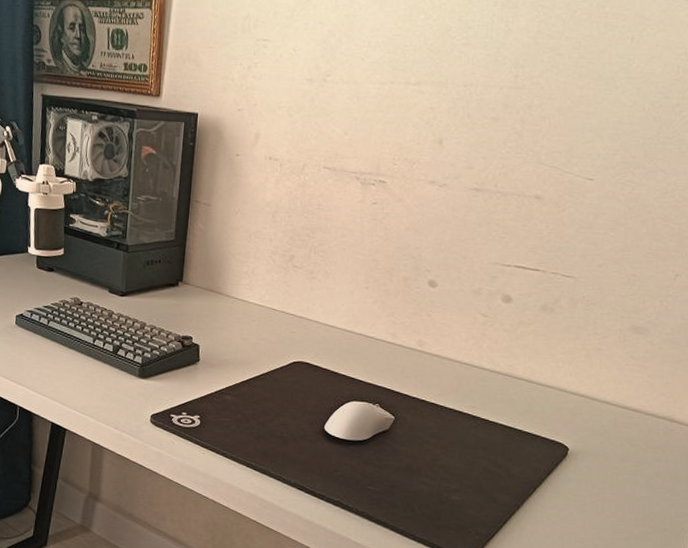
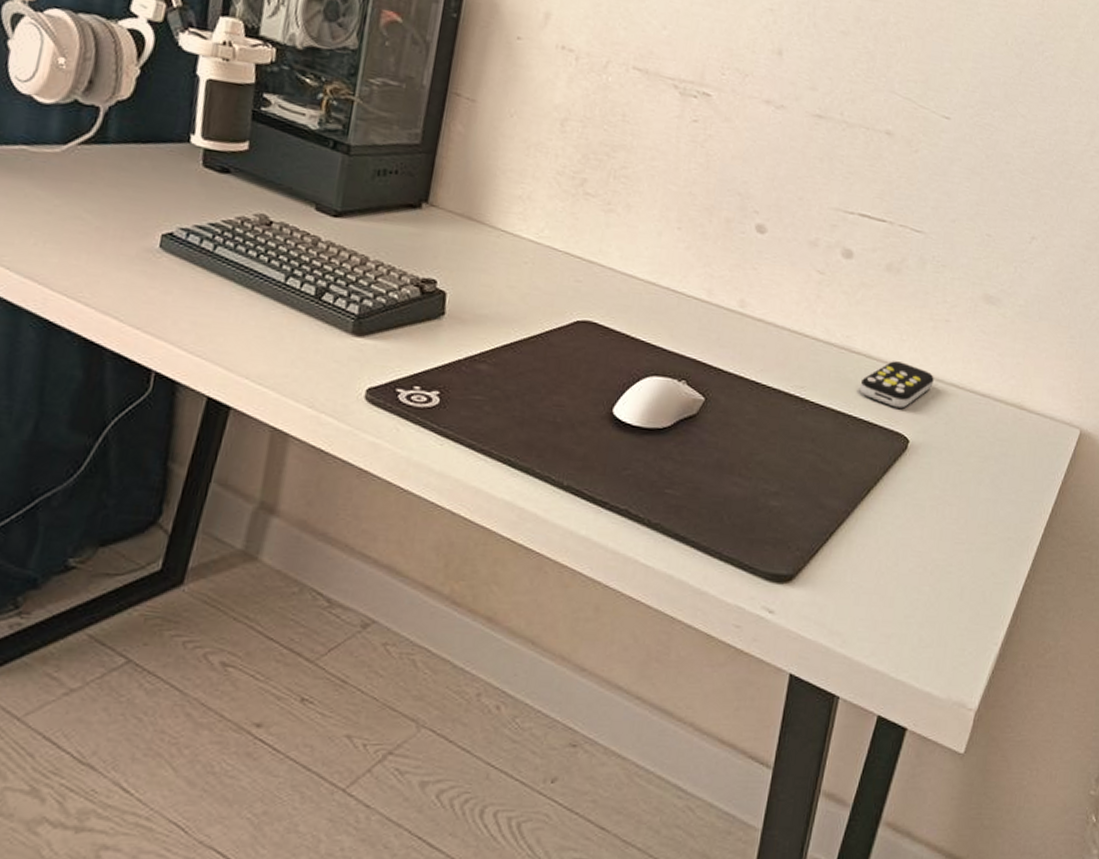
remote control: none [523,384,589,423] -> present [859,361,934,408]

